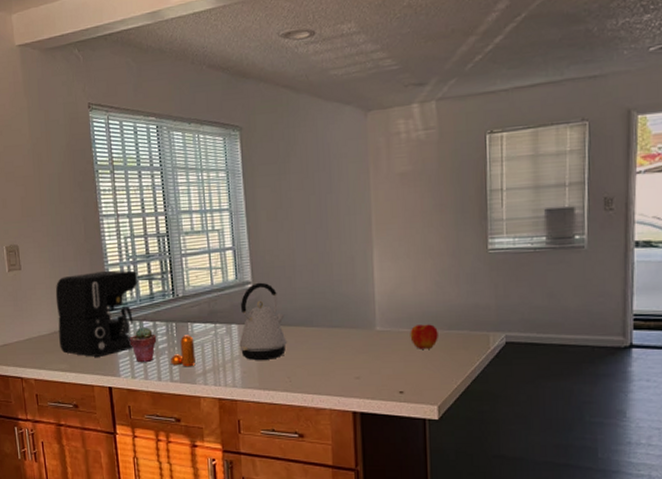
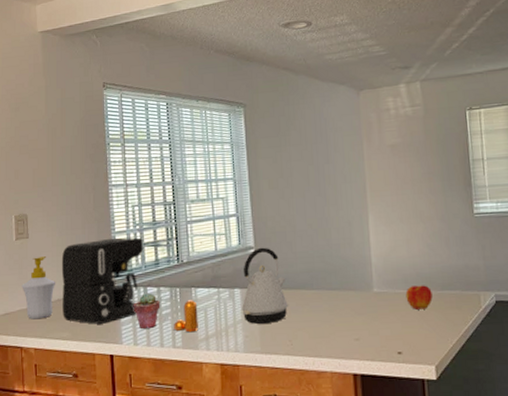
soap bottle: none [18,288,52,351] -> present [22,256,56,320]

